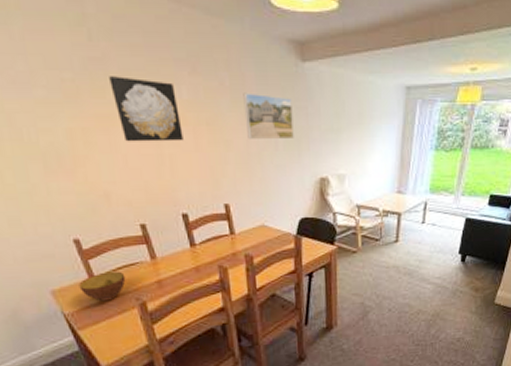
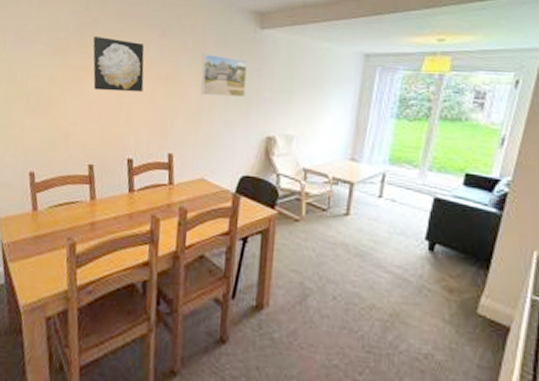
bowl: present [79,271,126,301] -> none [22,206,64,236]

